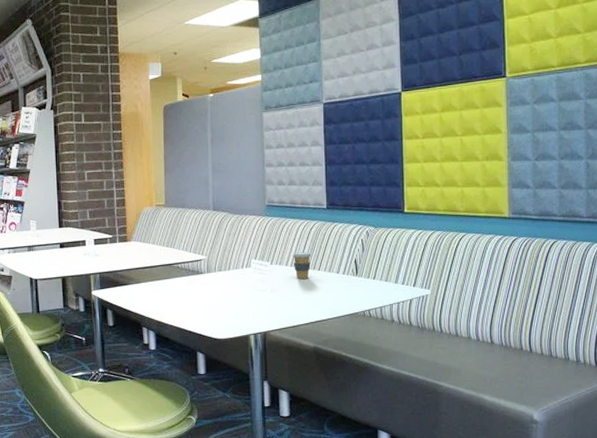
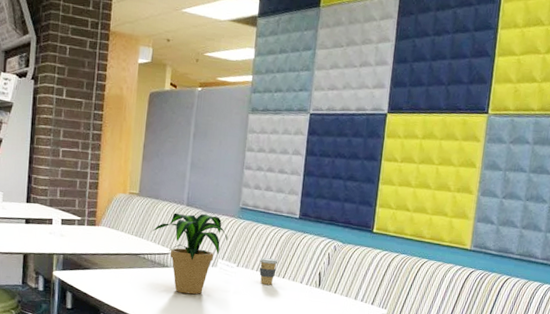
potted plant: none [182,216,259,298] -> present [152,213,228,295]

